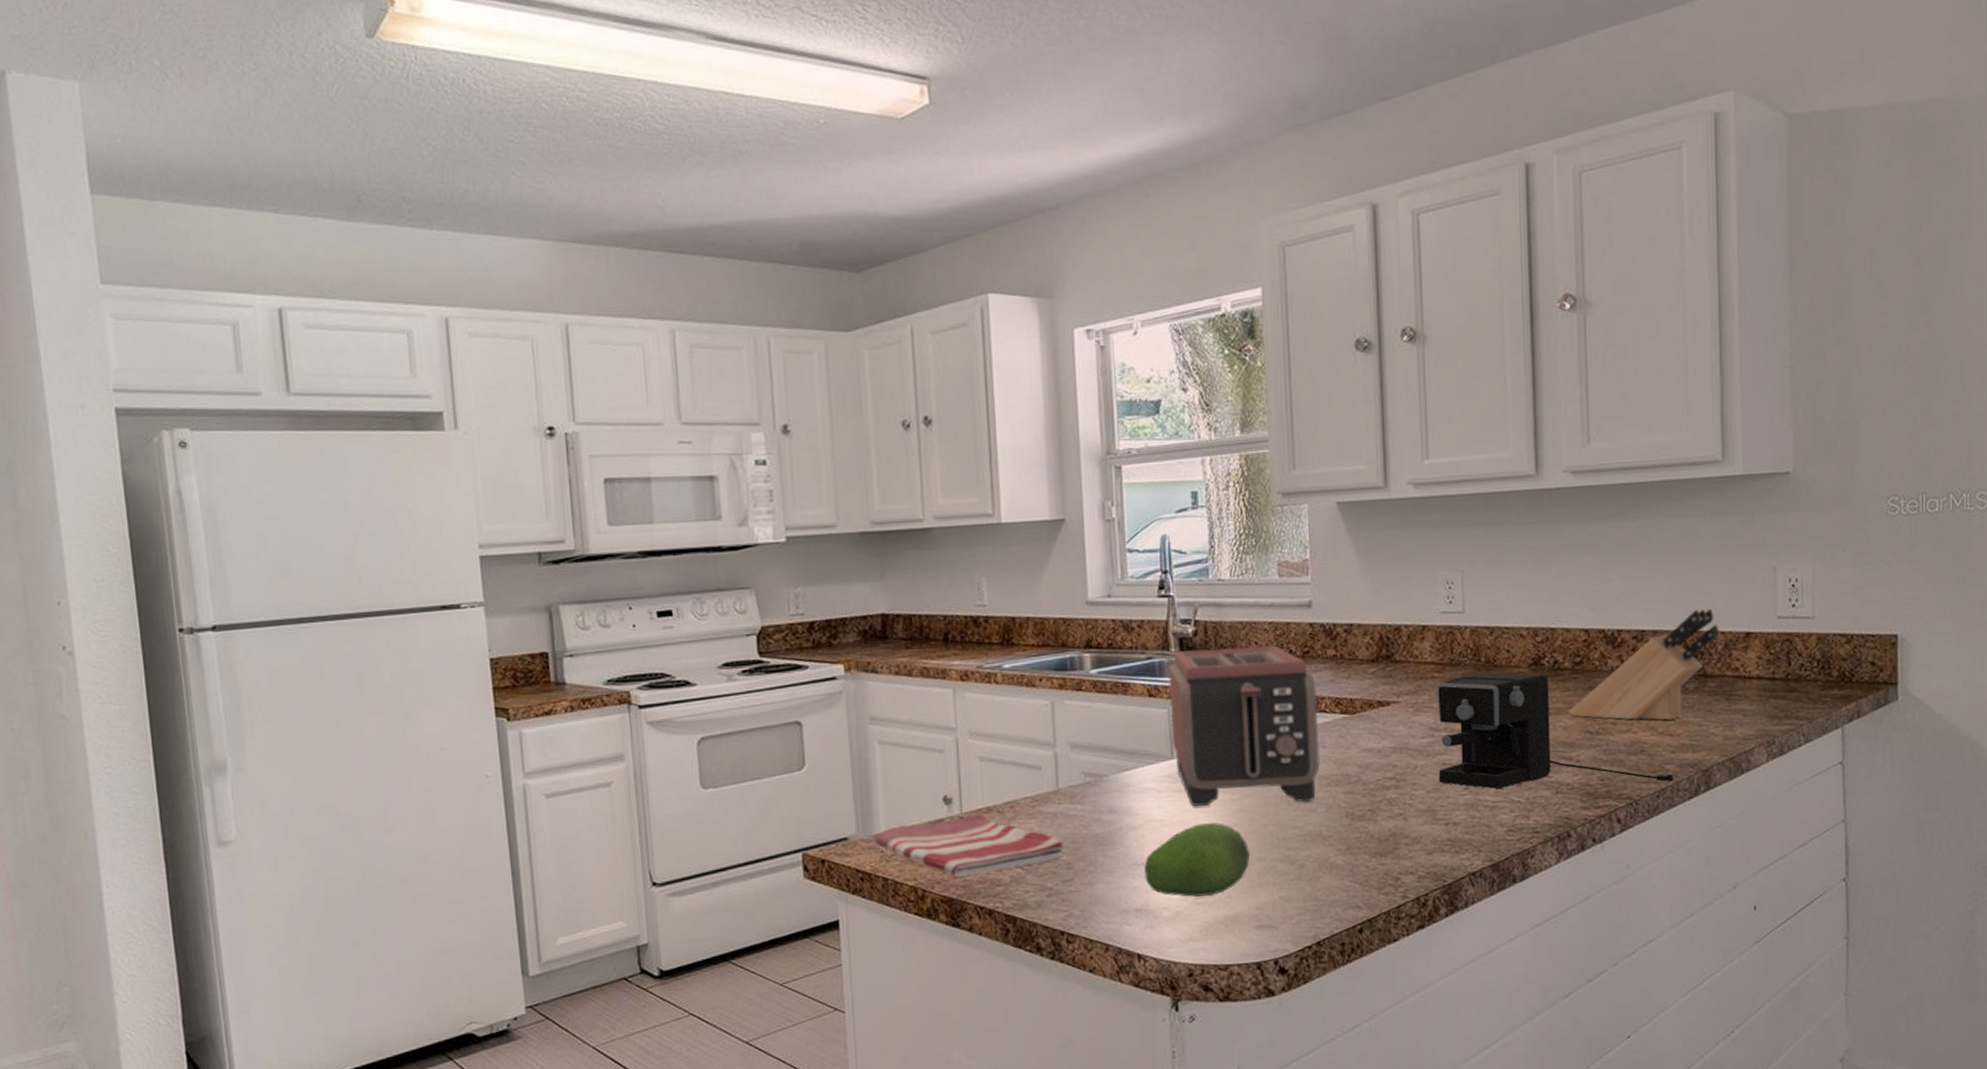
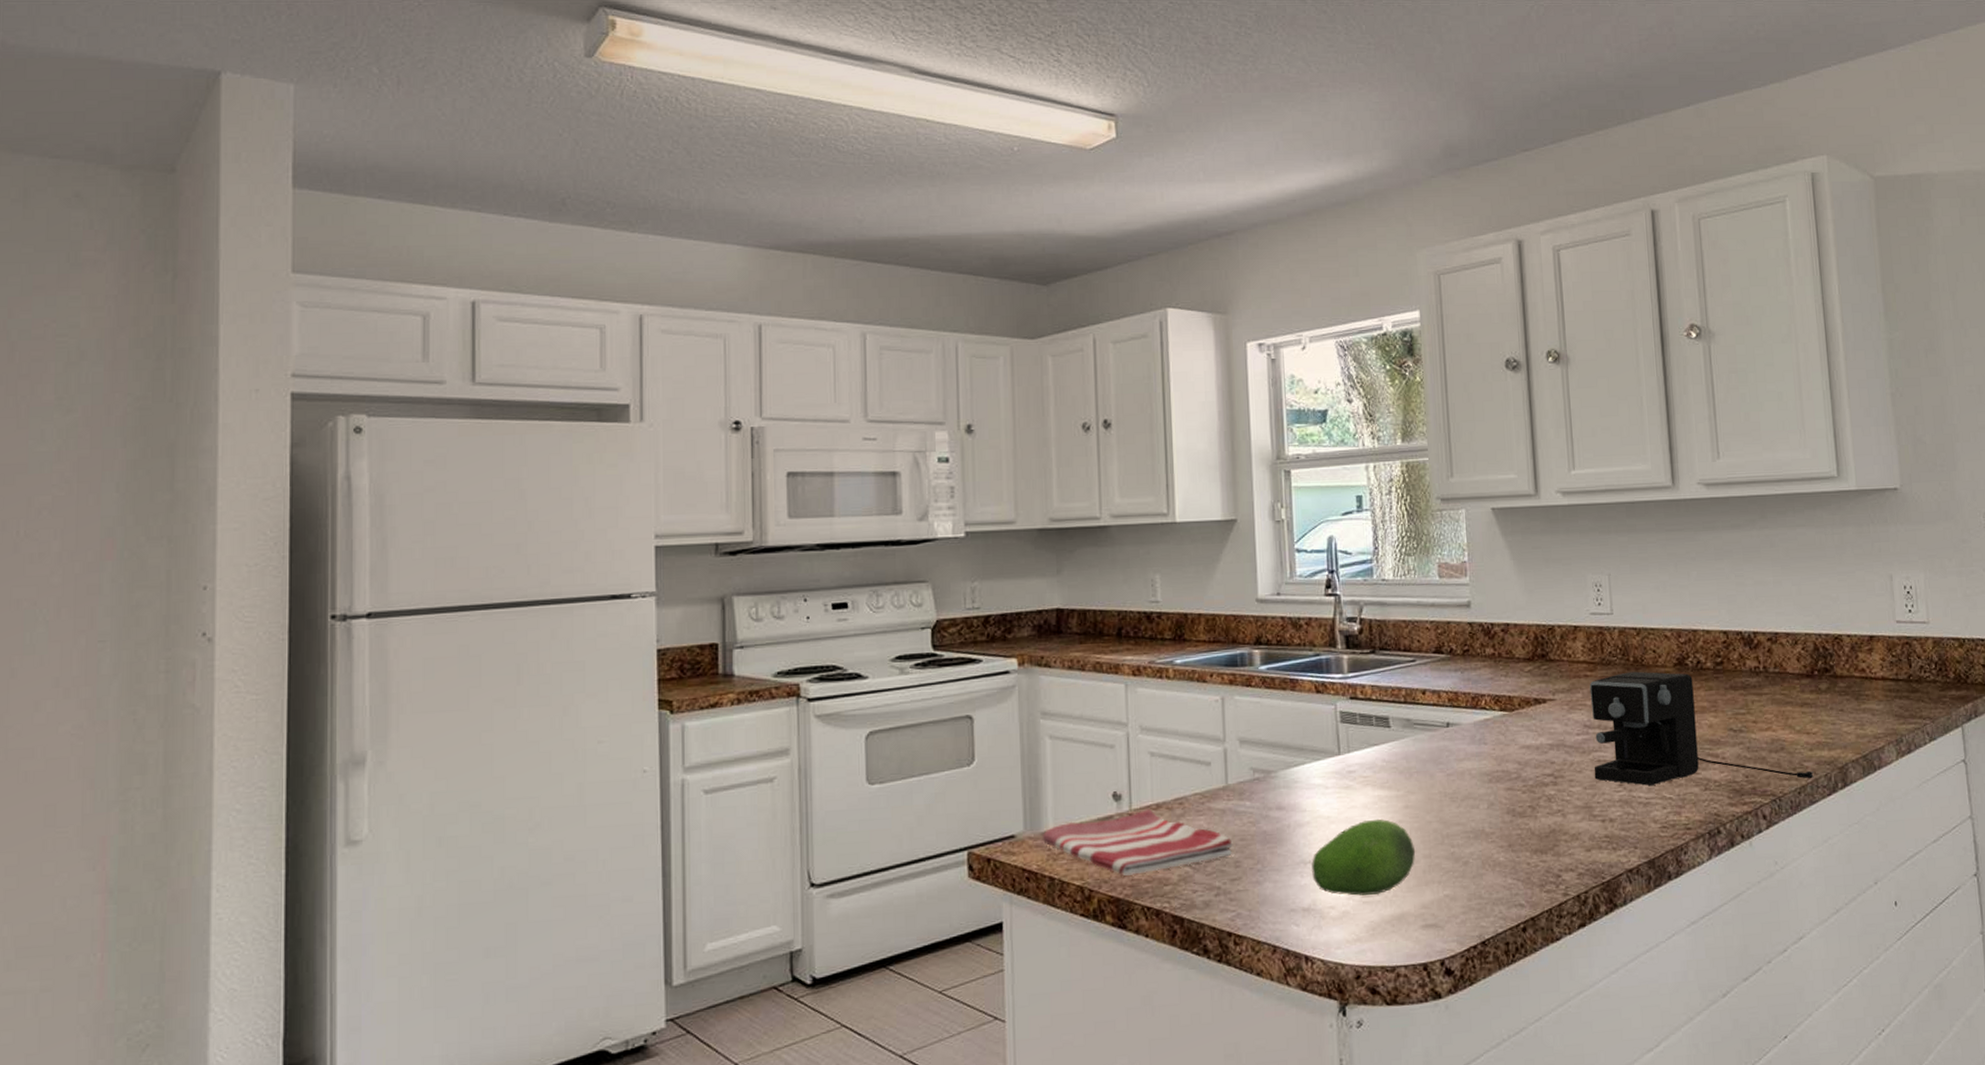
toaster: present [1168,646,1320,806] -> none [1335,644,1481,803]
knife block: present [1569,608,1720,721] -> none [1713,612,1846,719]

